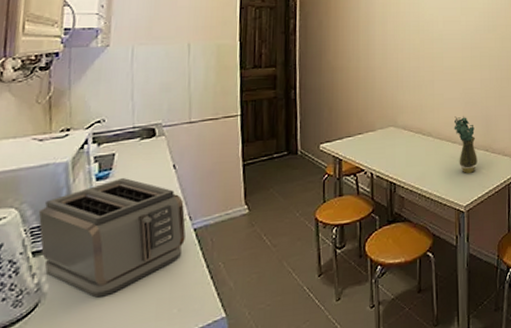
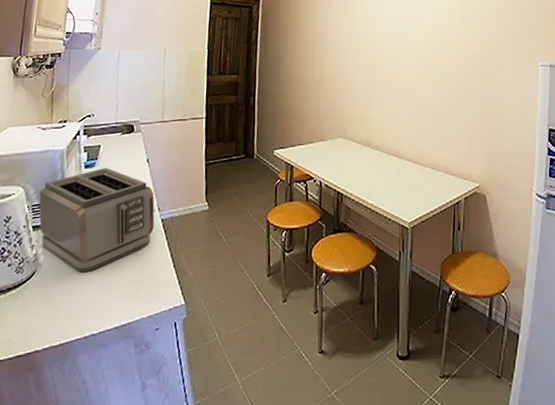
vase: present [453,116,478,173] -> none [401,132,424,190]

